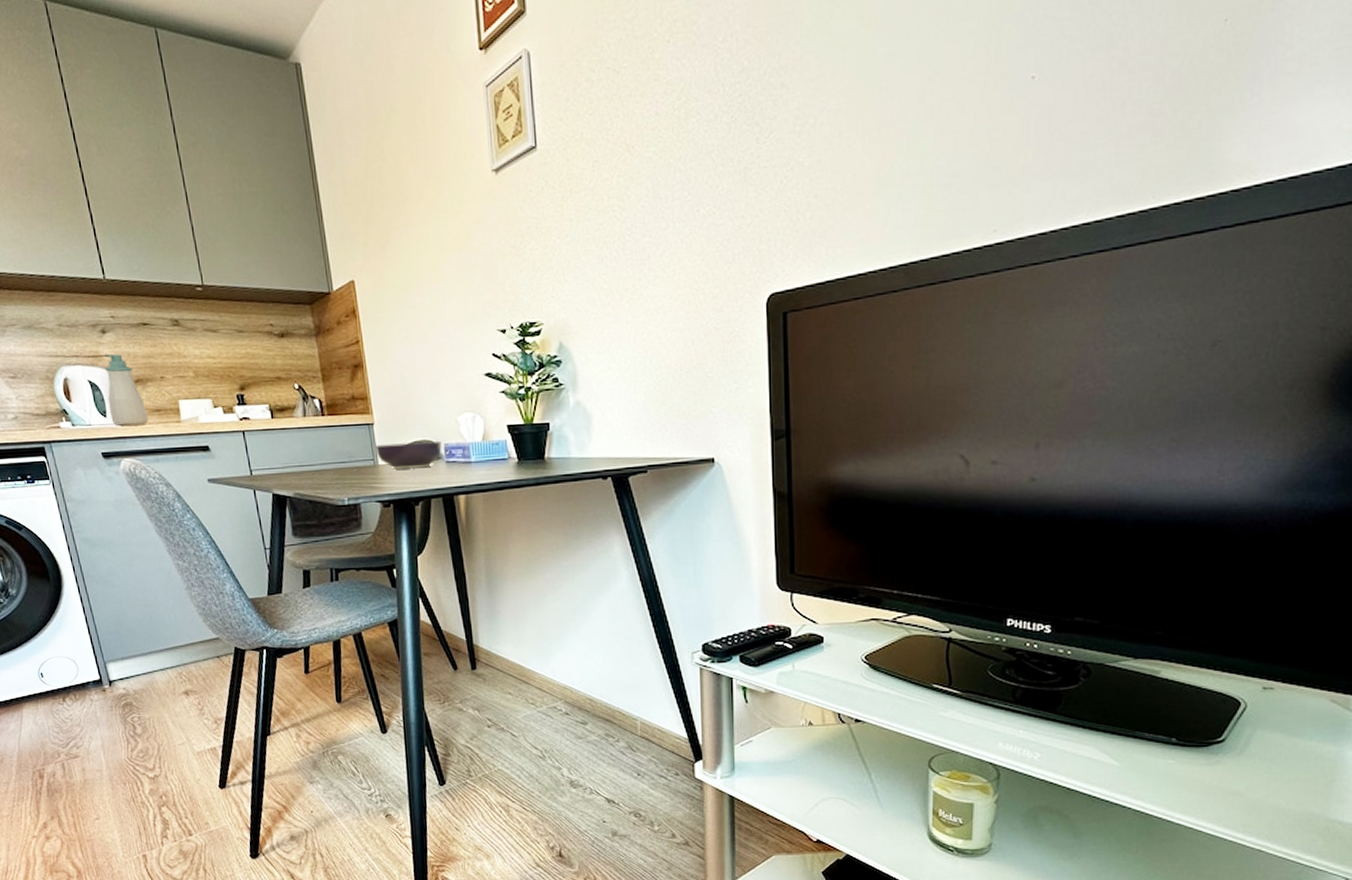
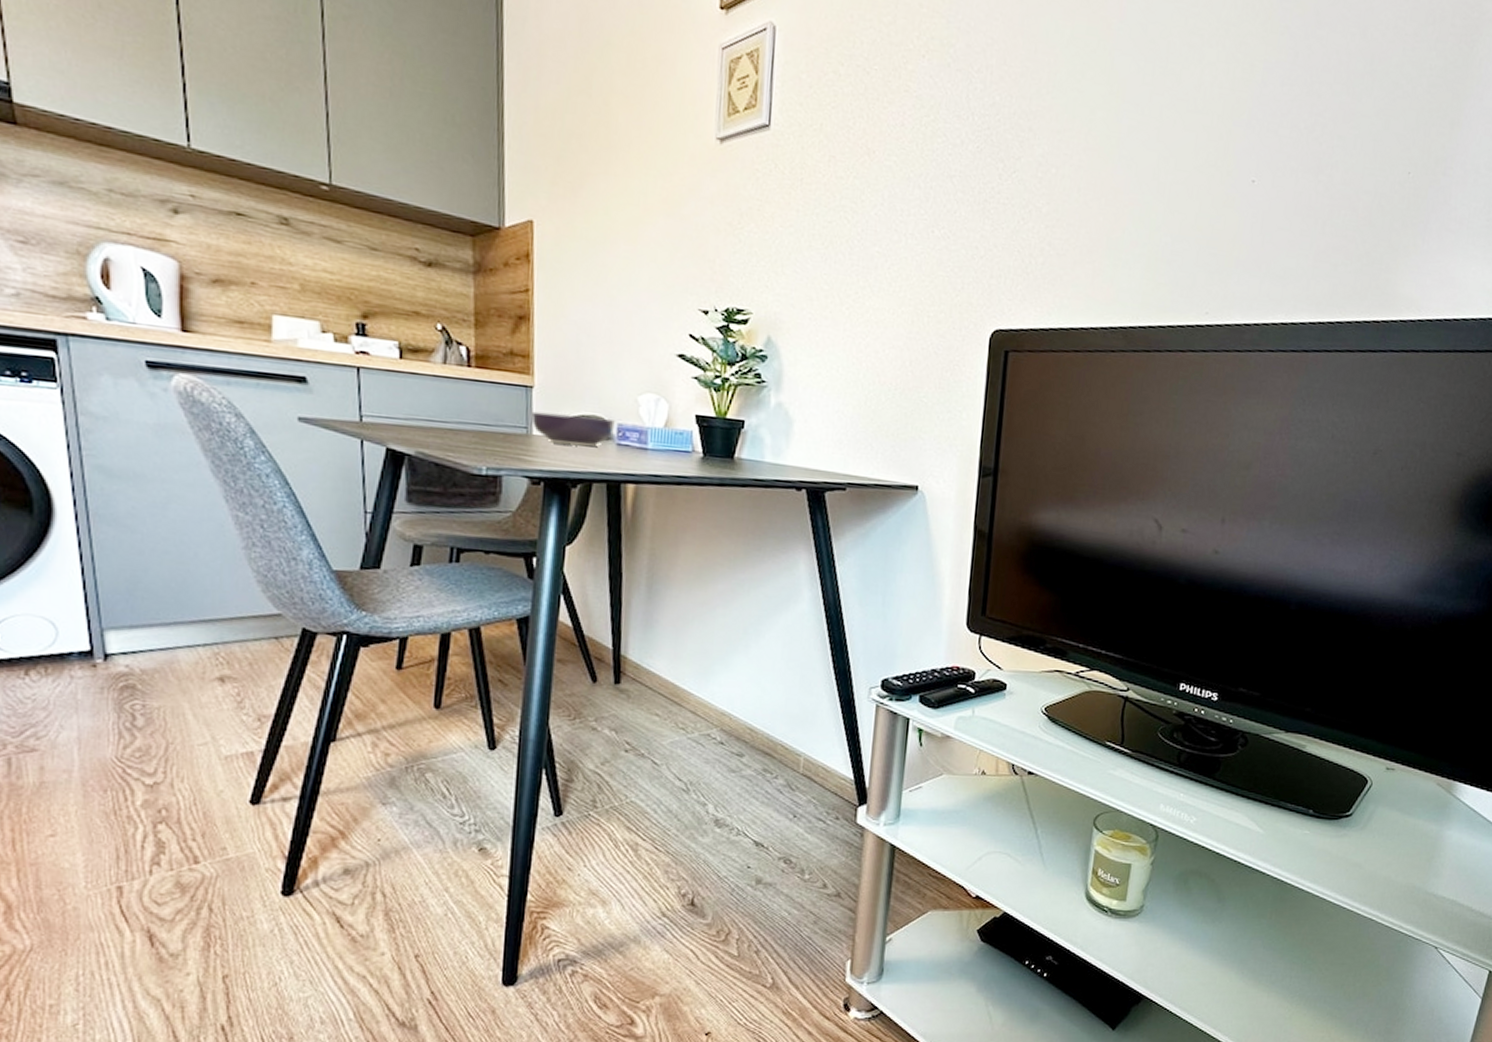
soap bottle: present [105,353,148,426] -> none [167,239,224,336]

